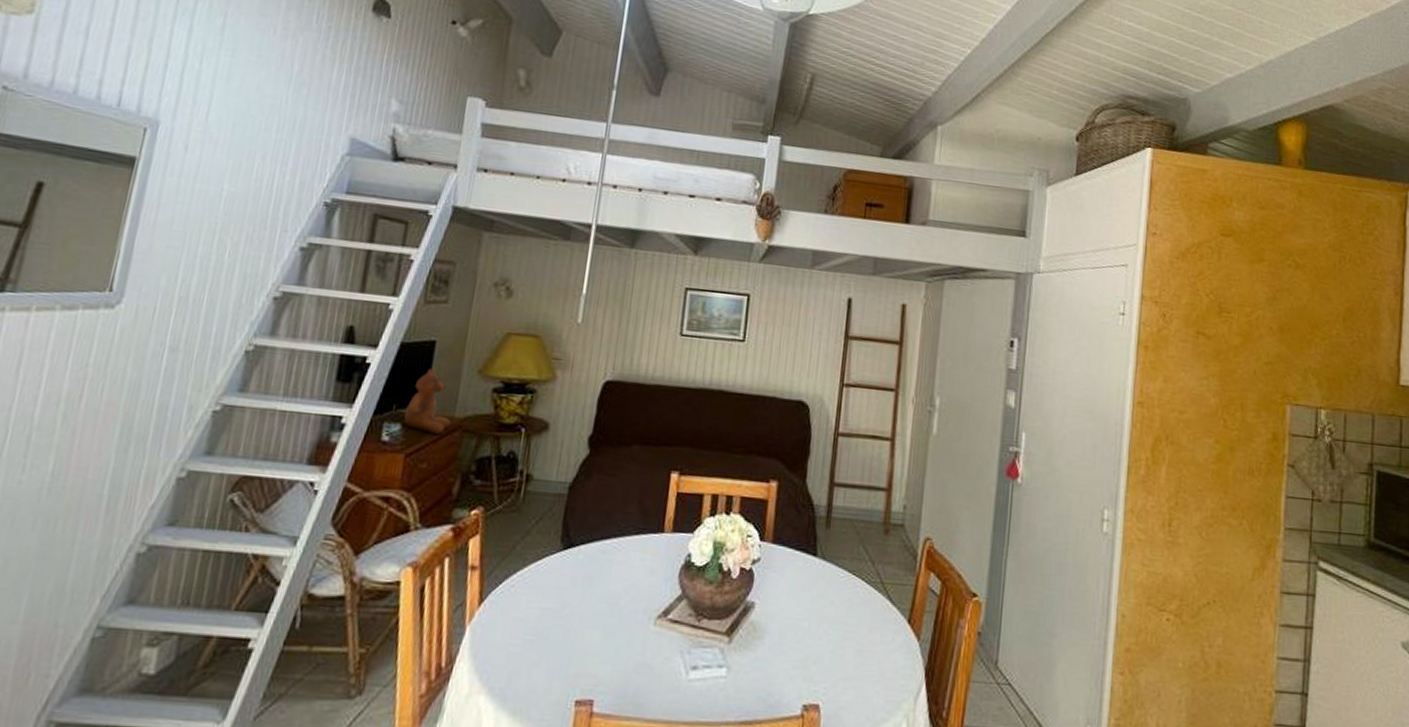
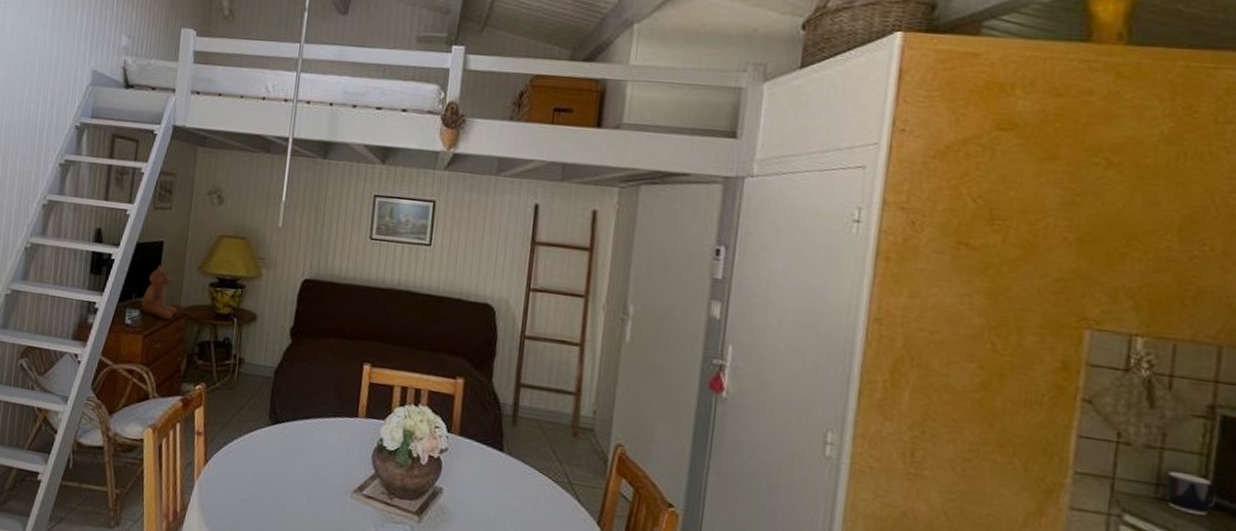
mug: none [1344,520,1378,557] -> present [1165,471,1218,516]

